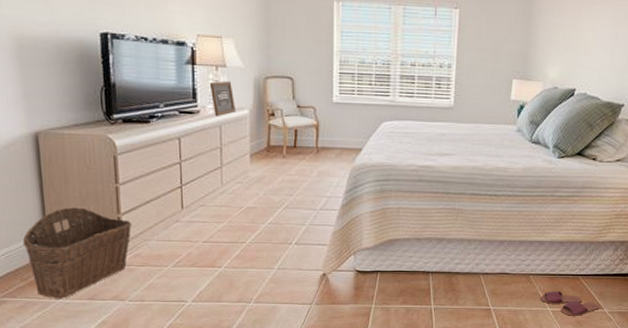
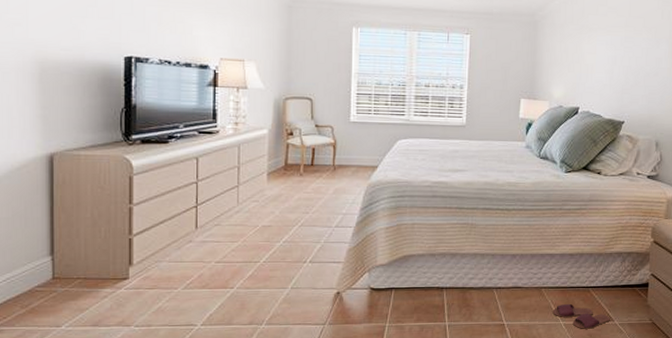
wicker basket: present [22,207,133,299] -> none [26,229,144,326]
picture frame: present [209,81,236,117] -> none [230,102,255,137]

